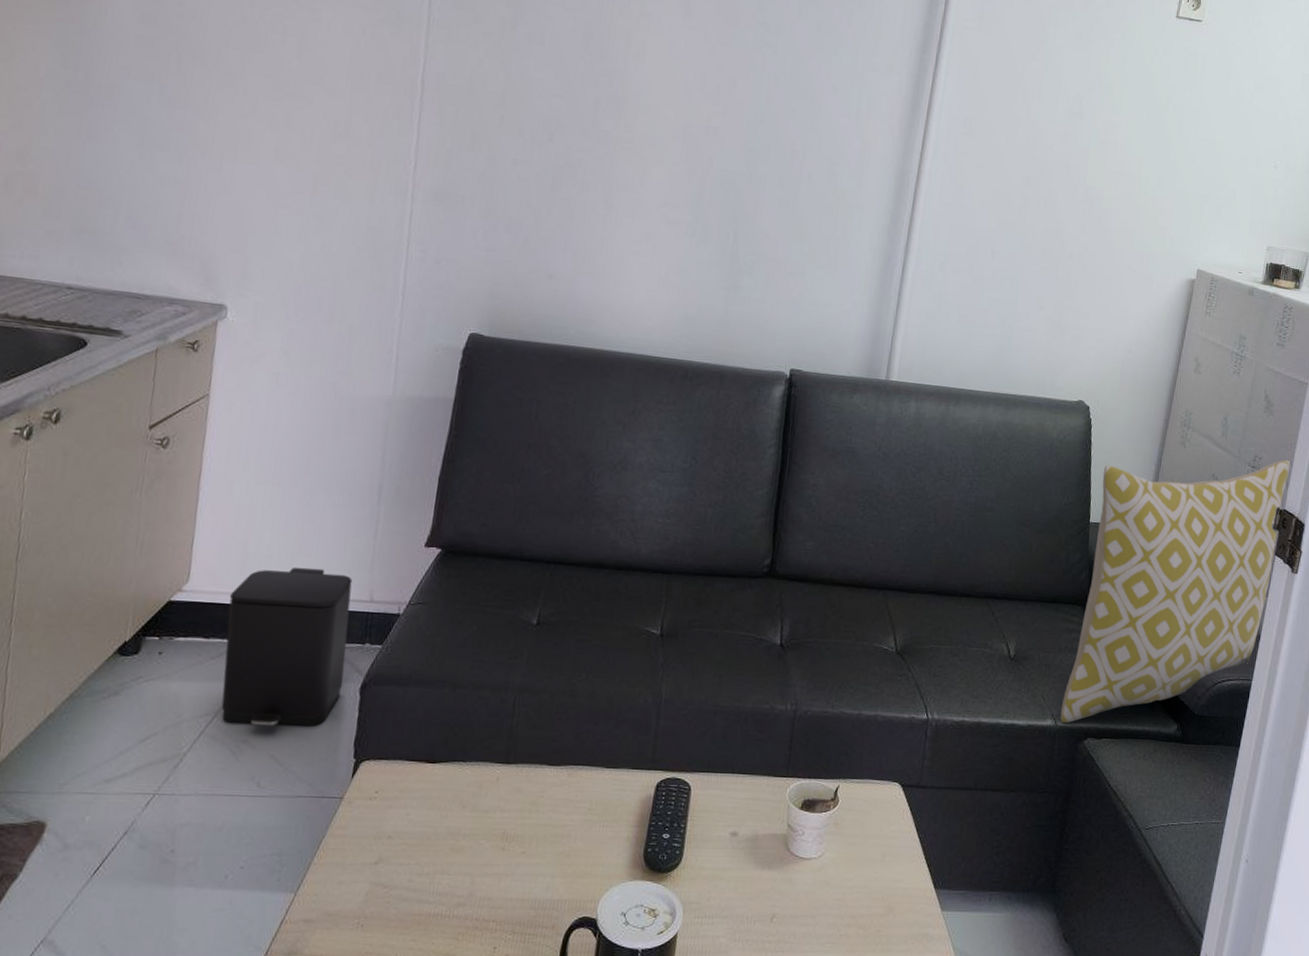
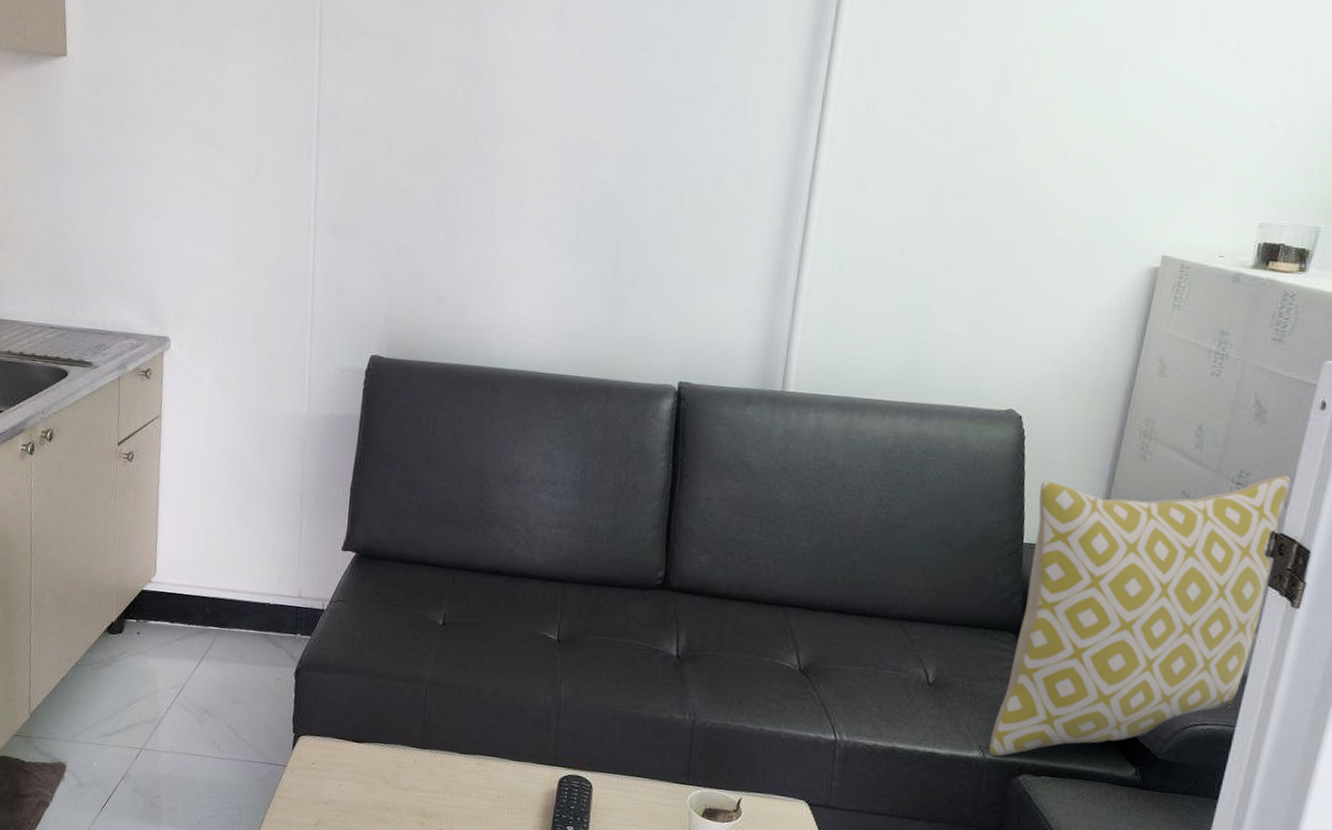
pedal bin: present [221,566,353,727] -> none [186,564,284,703]

